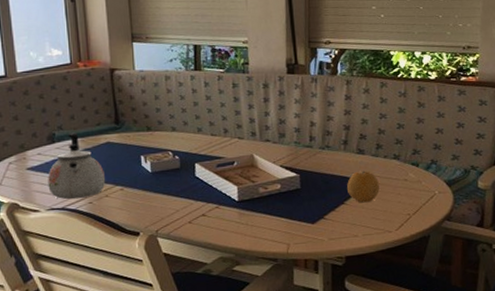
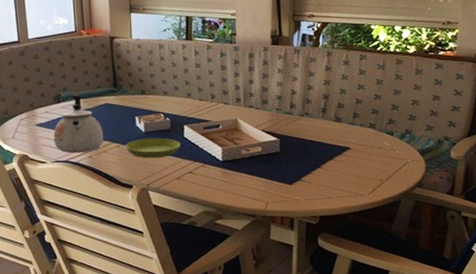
saucer: none [130,178,192,202] -> present [125,138,180,159]
fruit: present [347,170,380,203] -> none [324,137,355,168]

